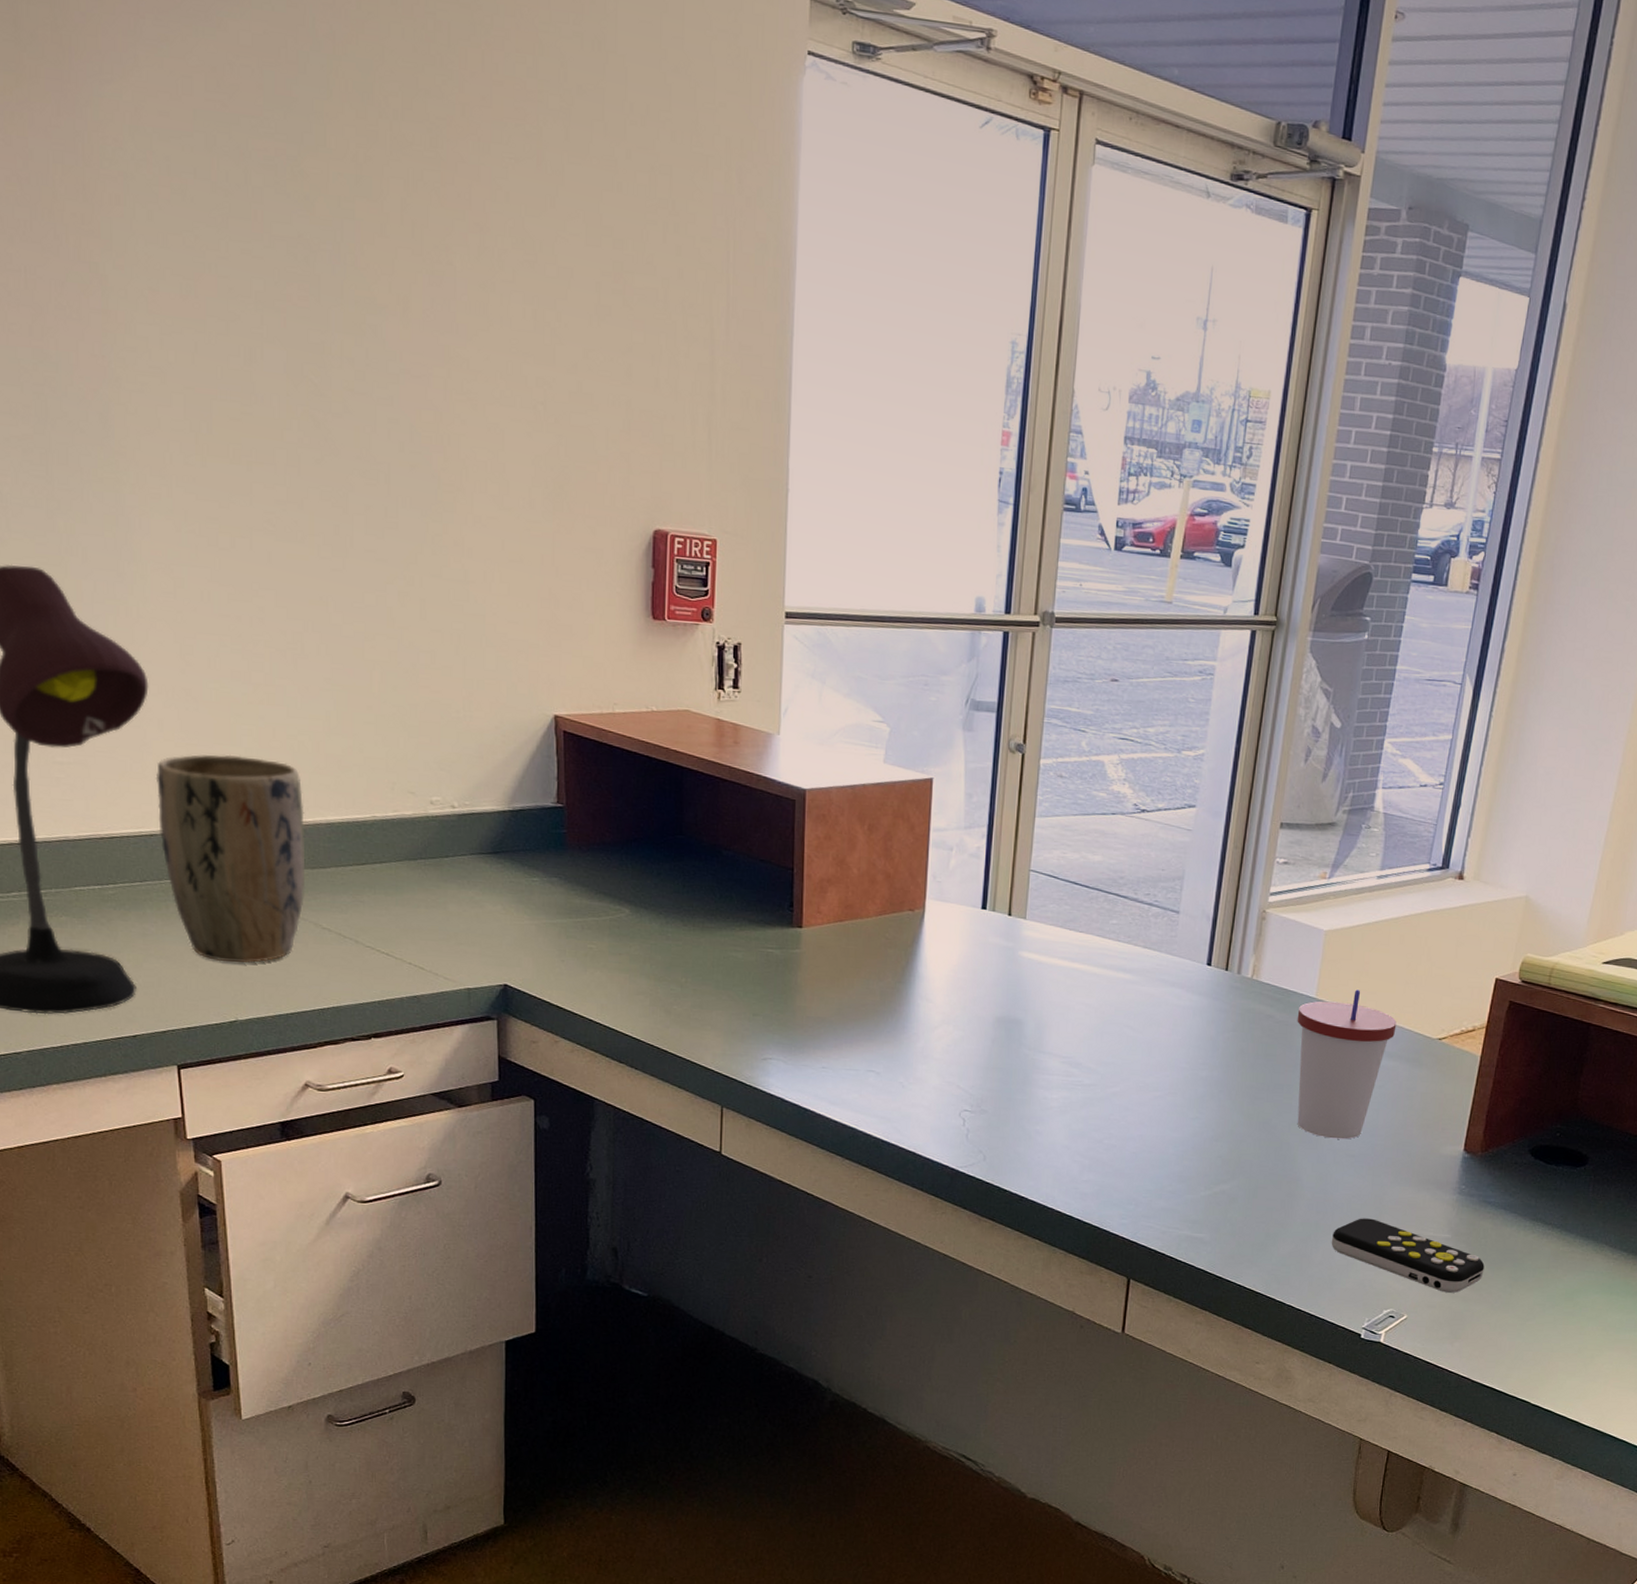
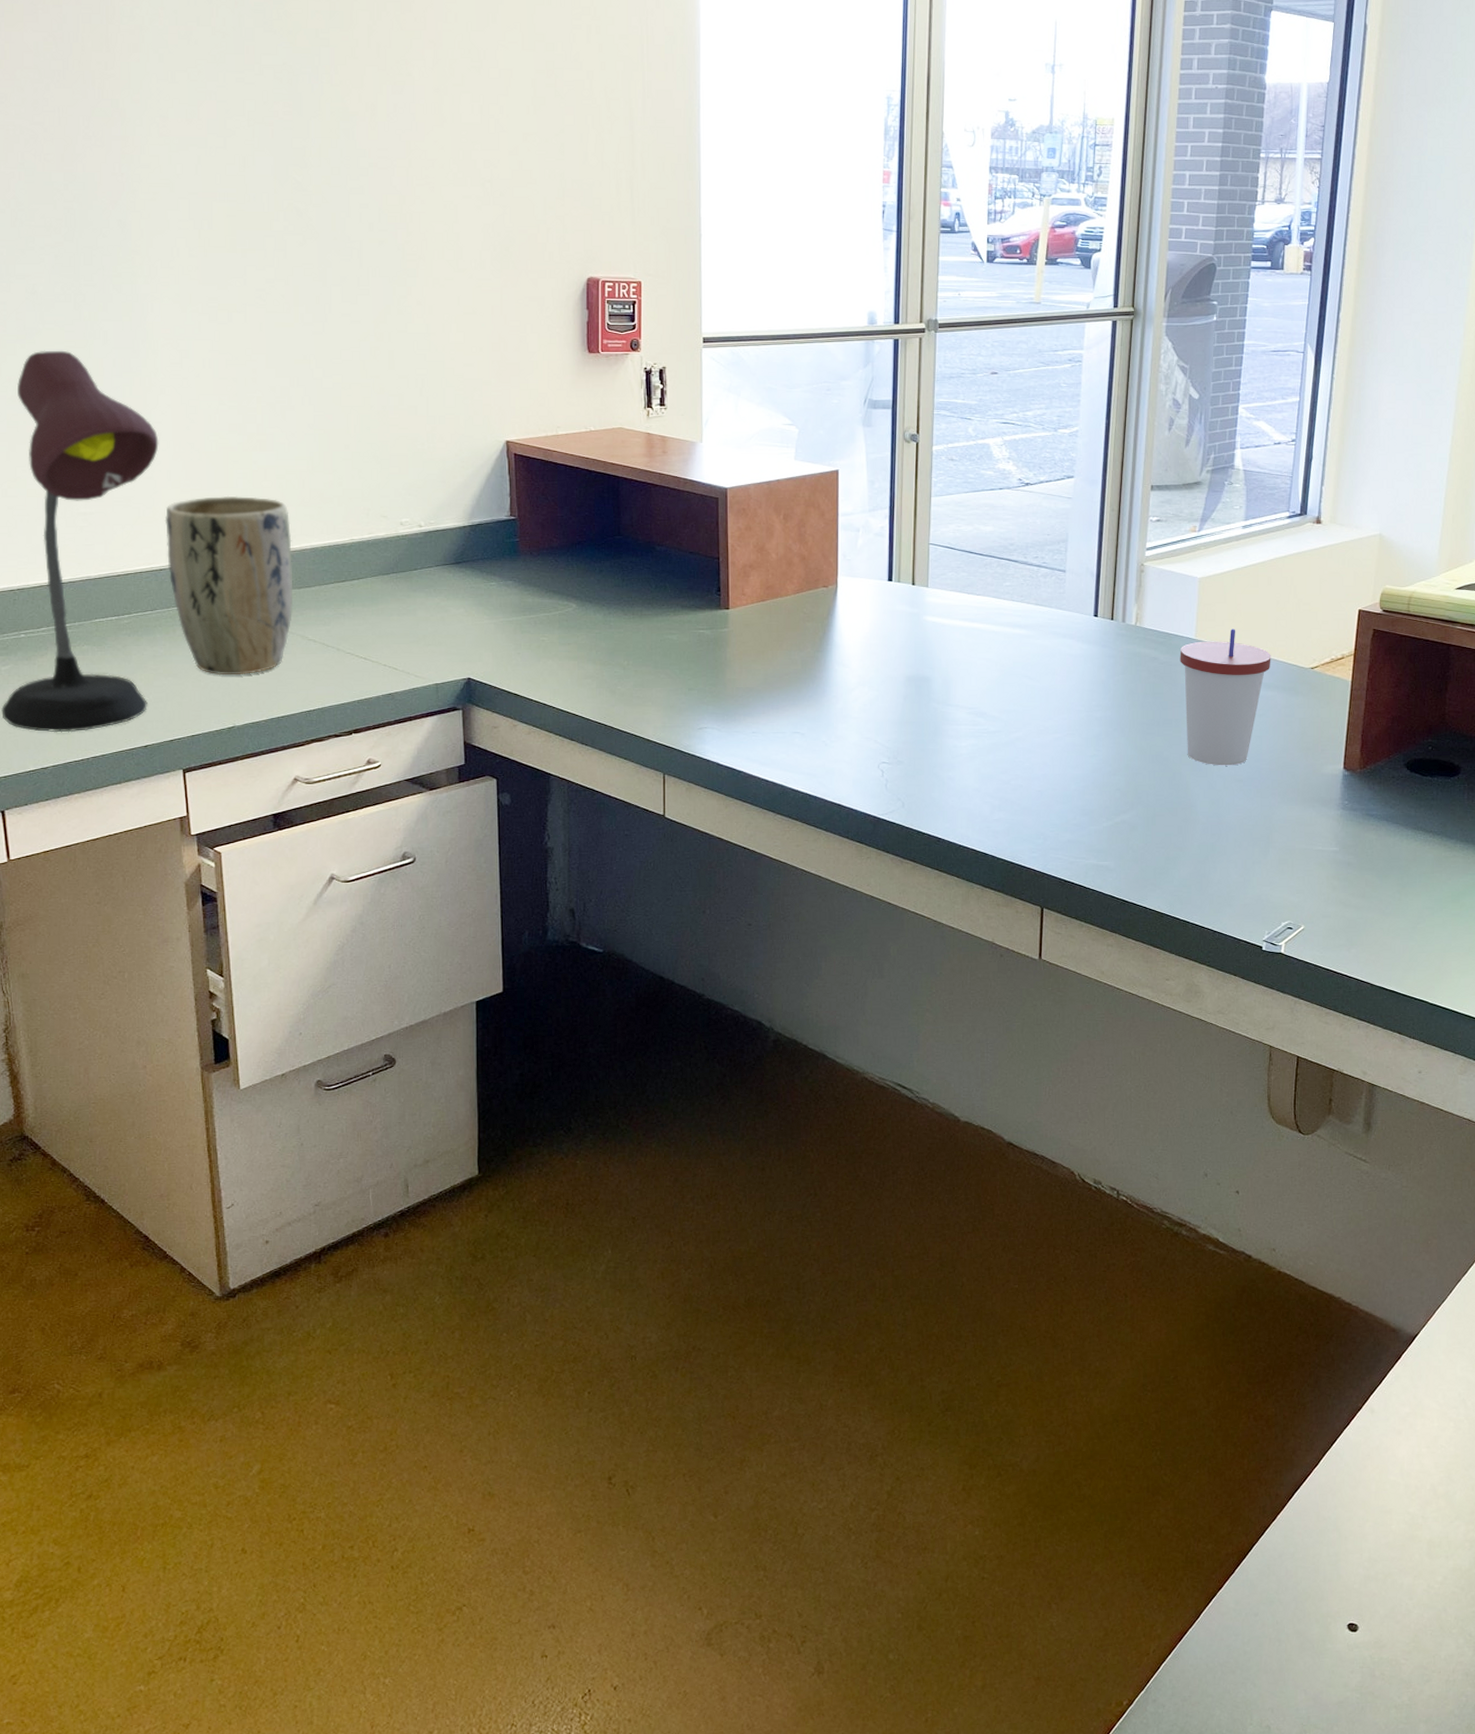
remote control: present [1331,1218,1485,1293] -> none [1227,837,1373,902]

